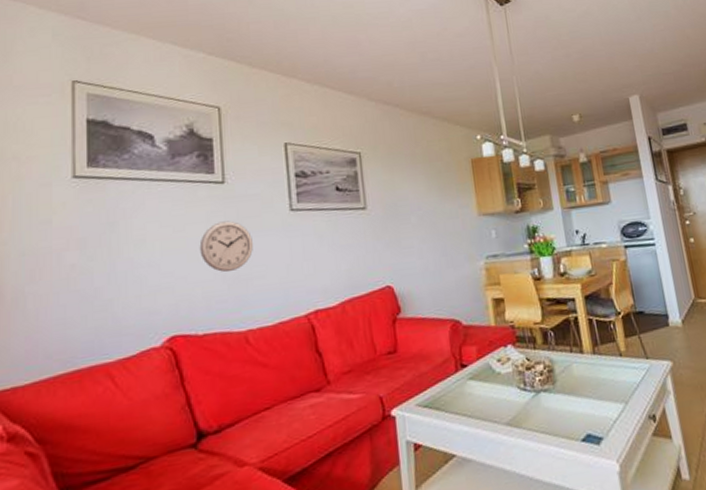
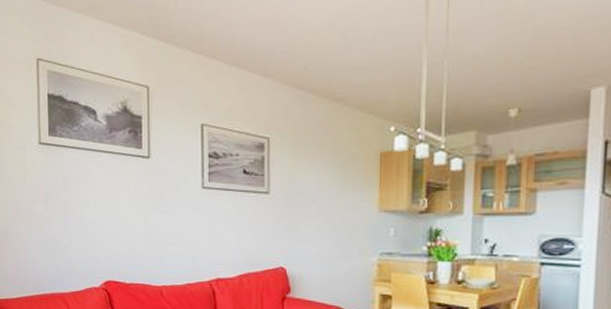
wall clock: present [199,220,253,273] -> none [128,192,170,236]

